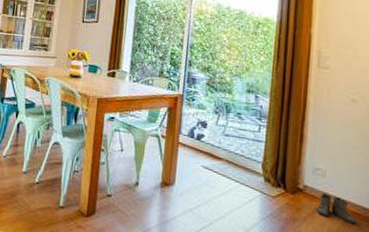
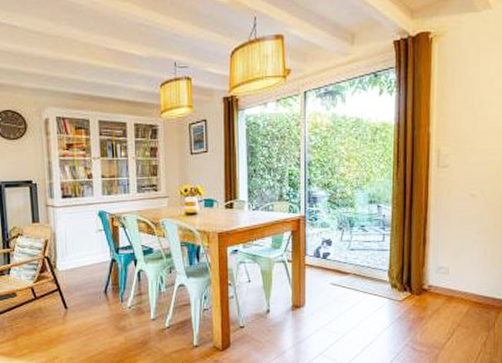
boots: present [317,193,356,224] -> none [441,290,478,313]

